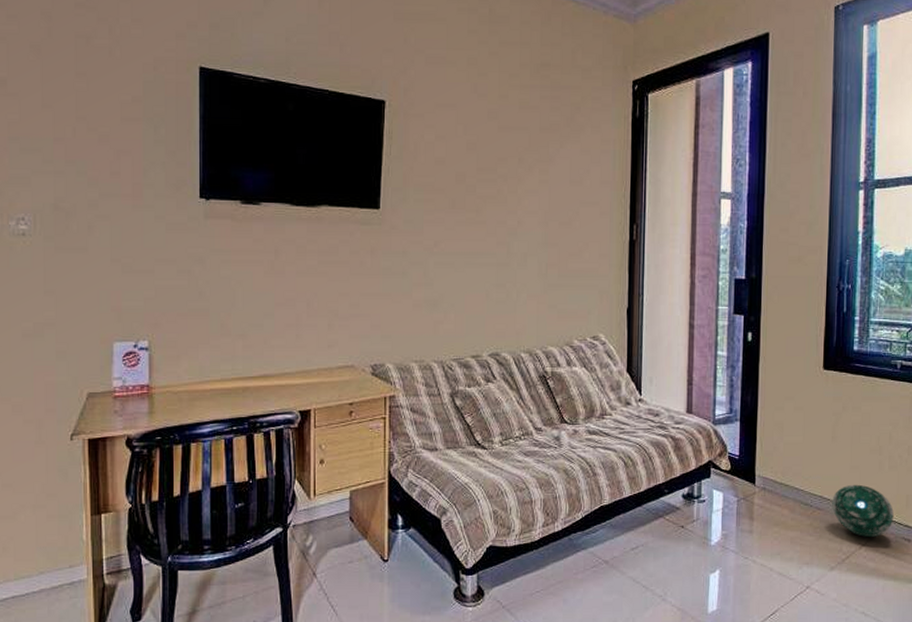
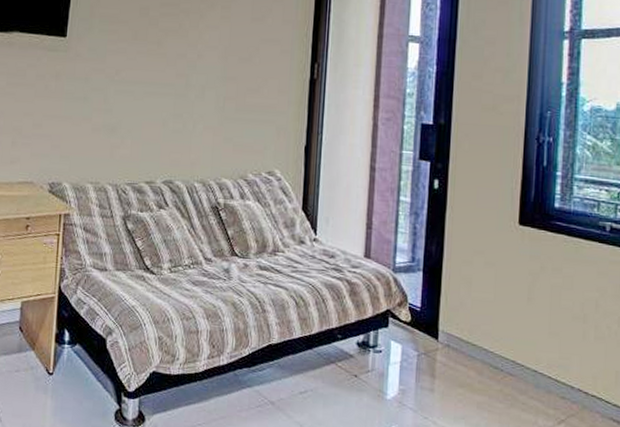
ball: present [832,484,894,537] -> none [526,352,600,413]

